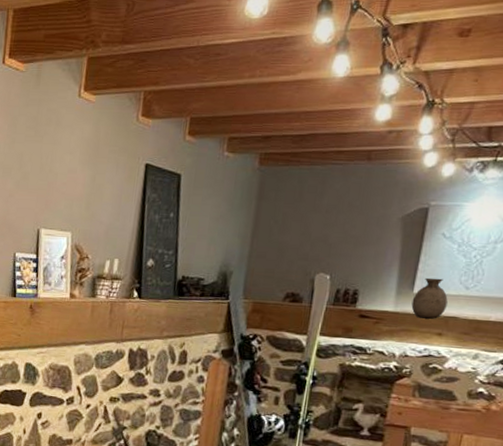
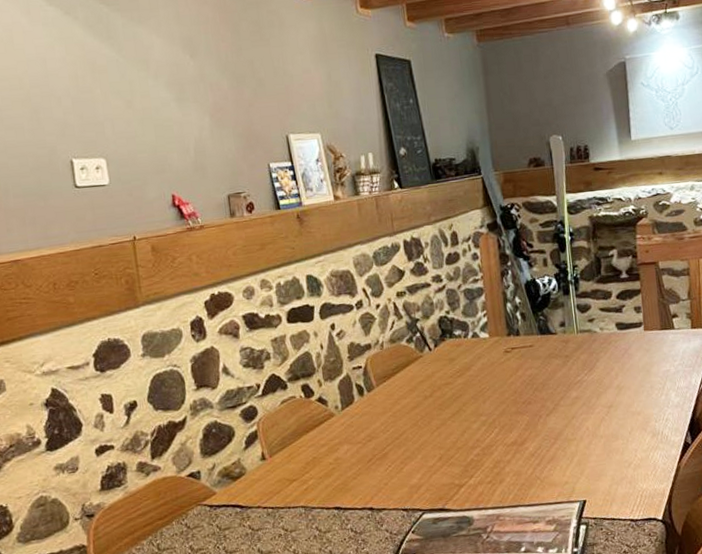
vase: present [411,277,448,319] -> none [632,123,660,162]

